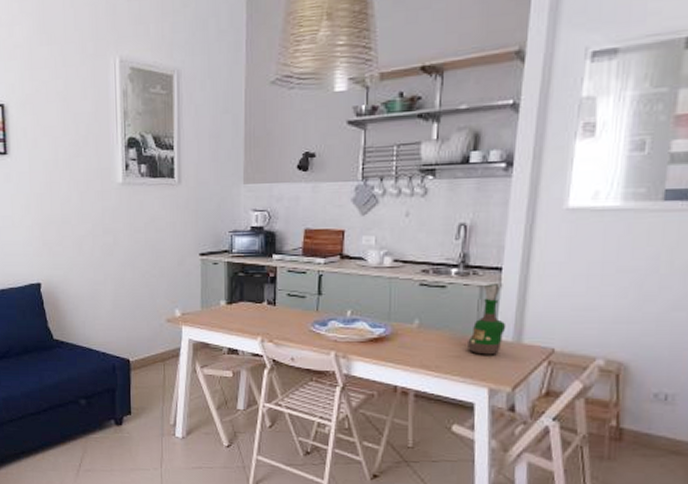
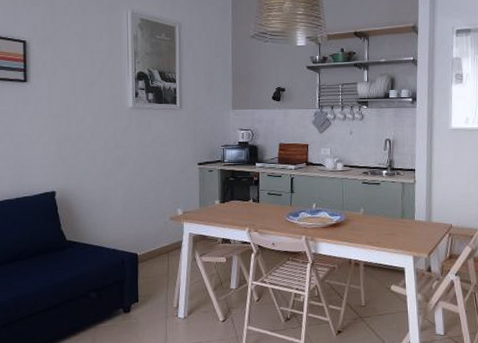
grog bottle: present [468,282,506,355] -> none [397,180,421,232]

